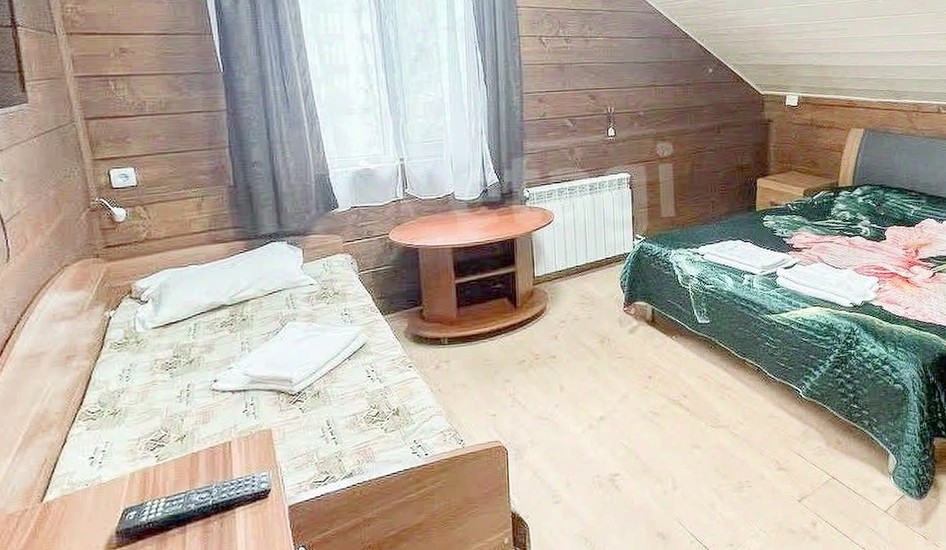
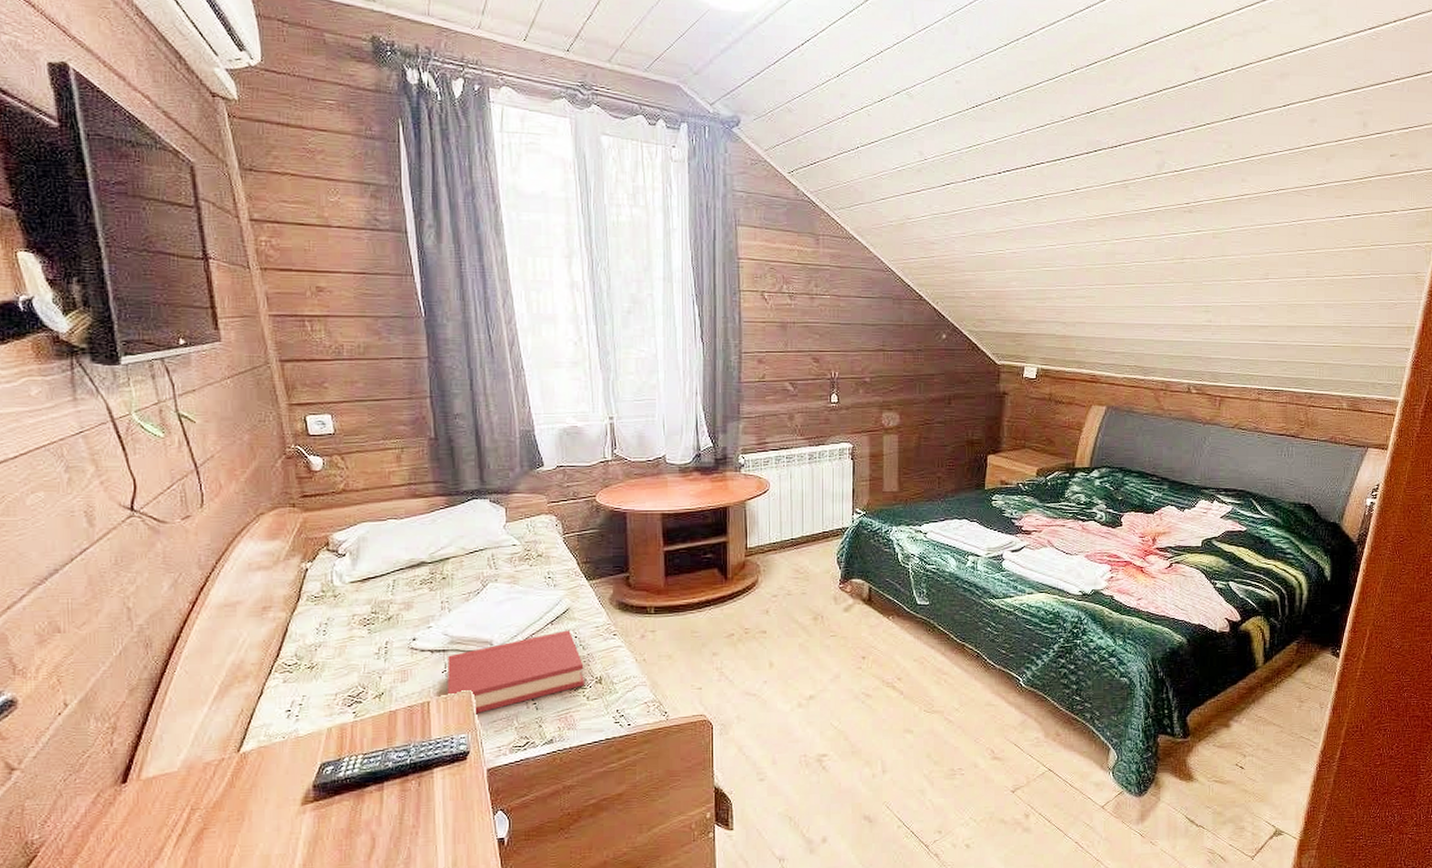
hardback book: none [248,364,382,453] -> present [448,630,584,715]

